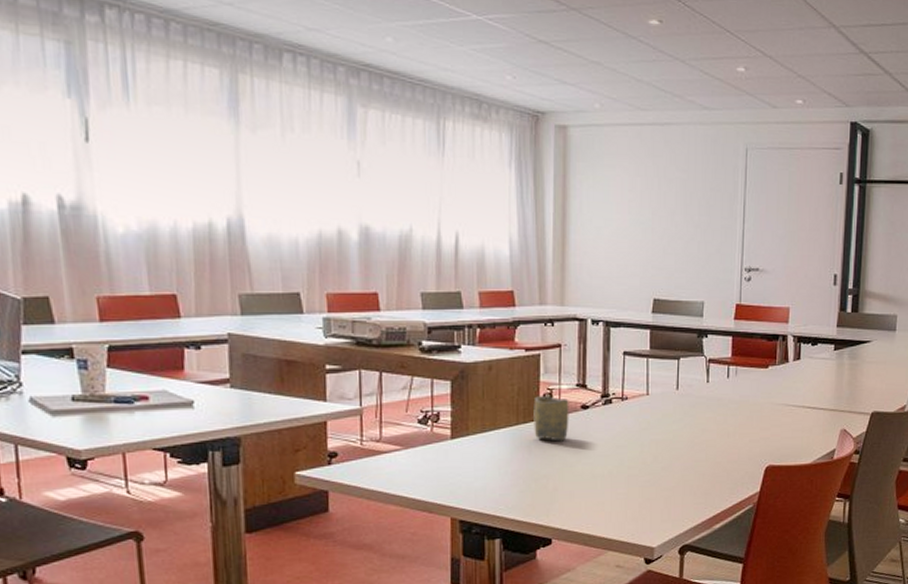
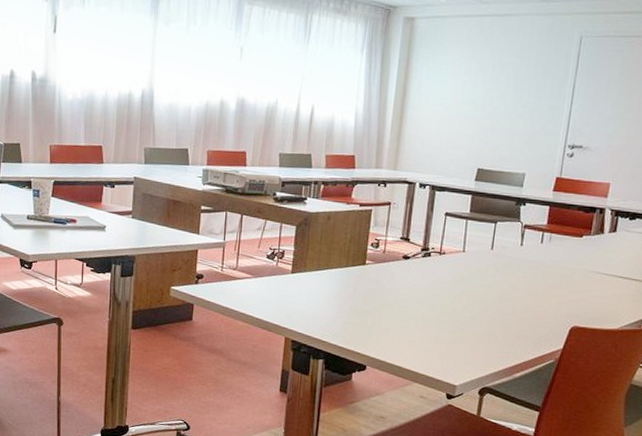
cup: present [533,396,569,442] -> none [360,245,393,285]

